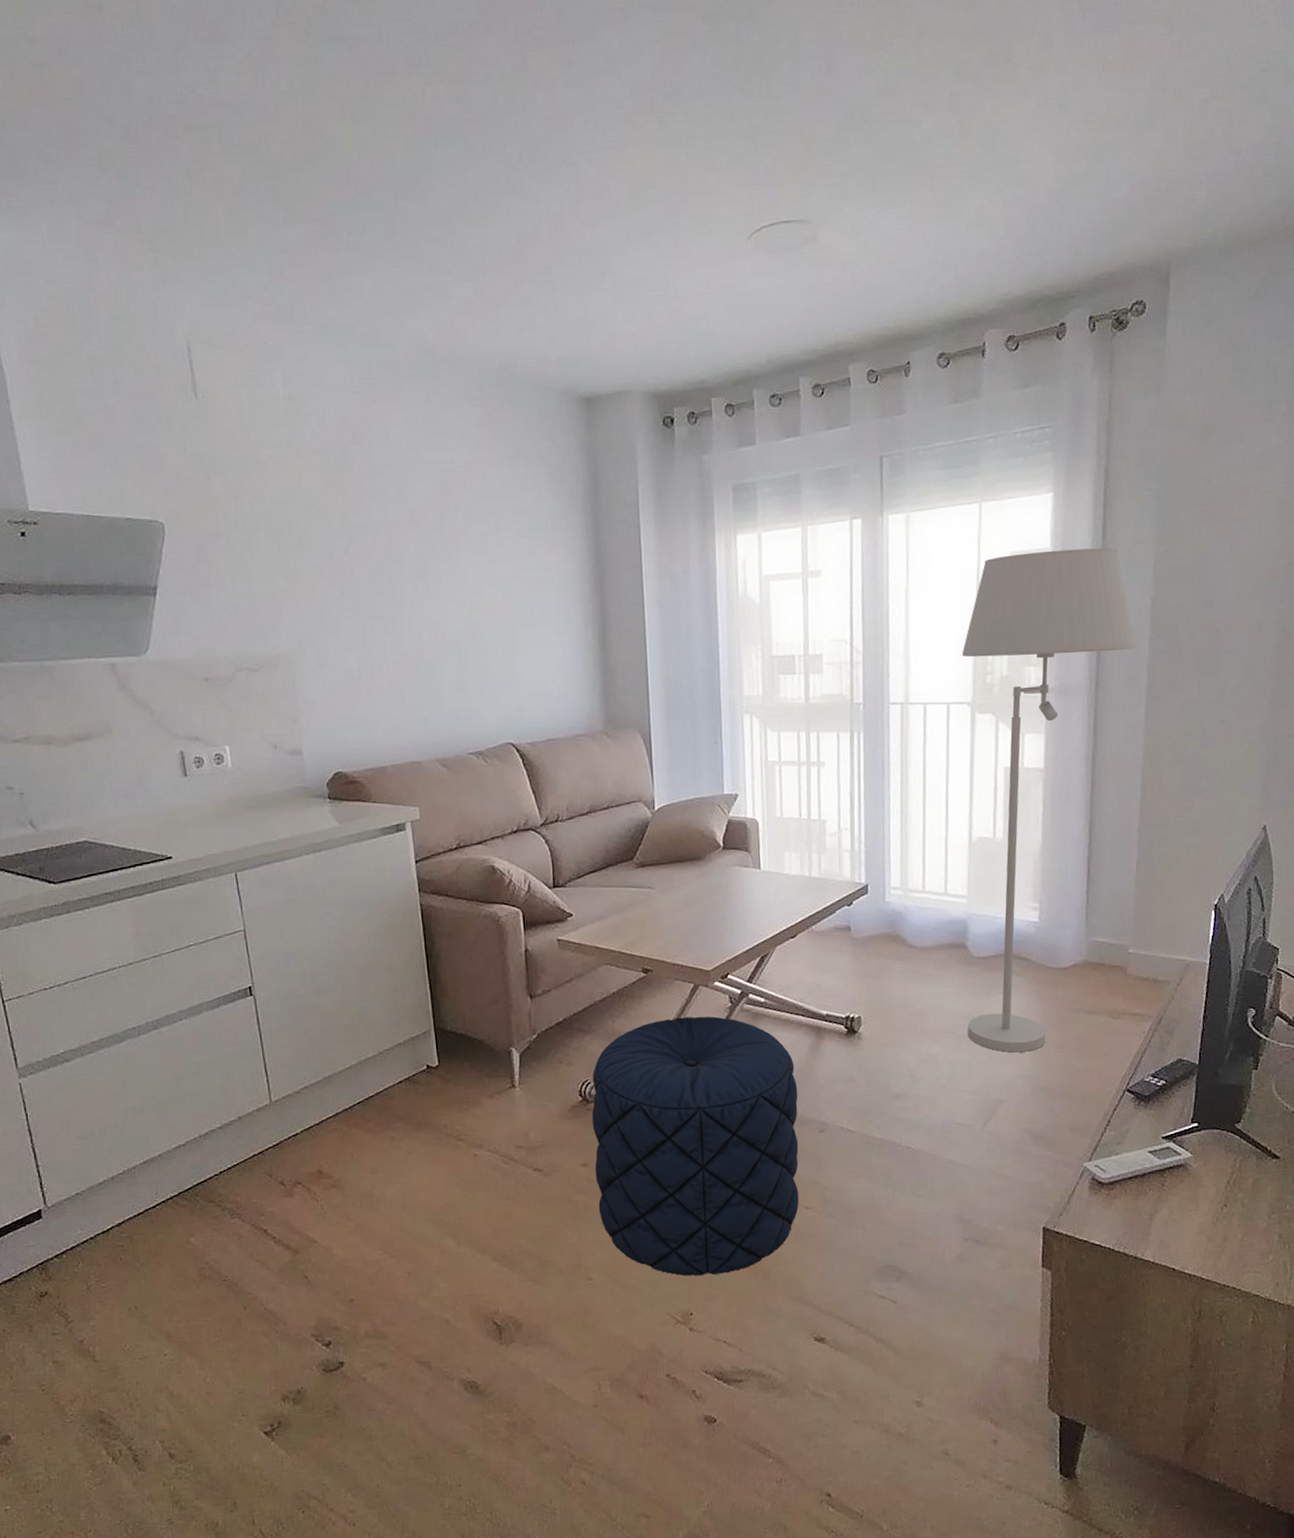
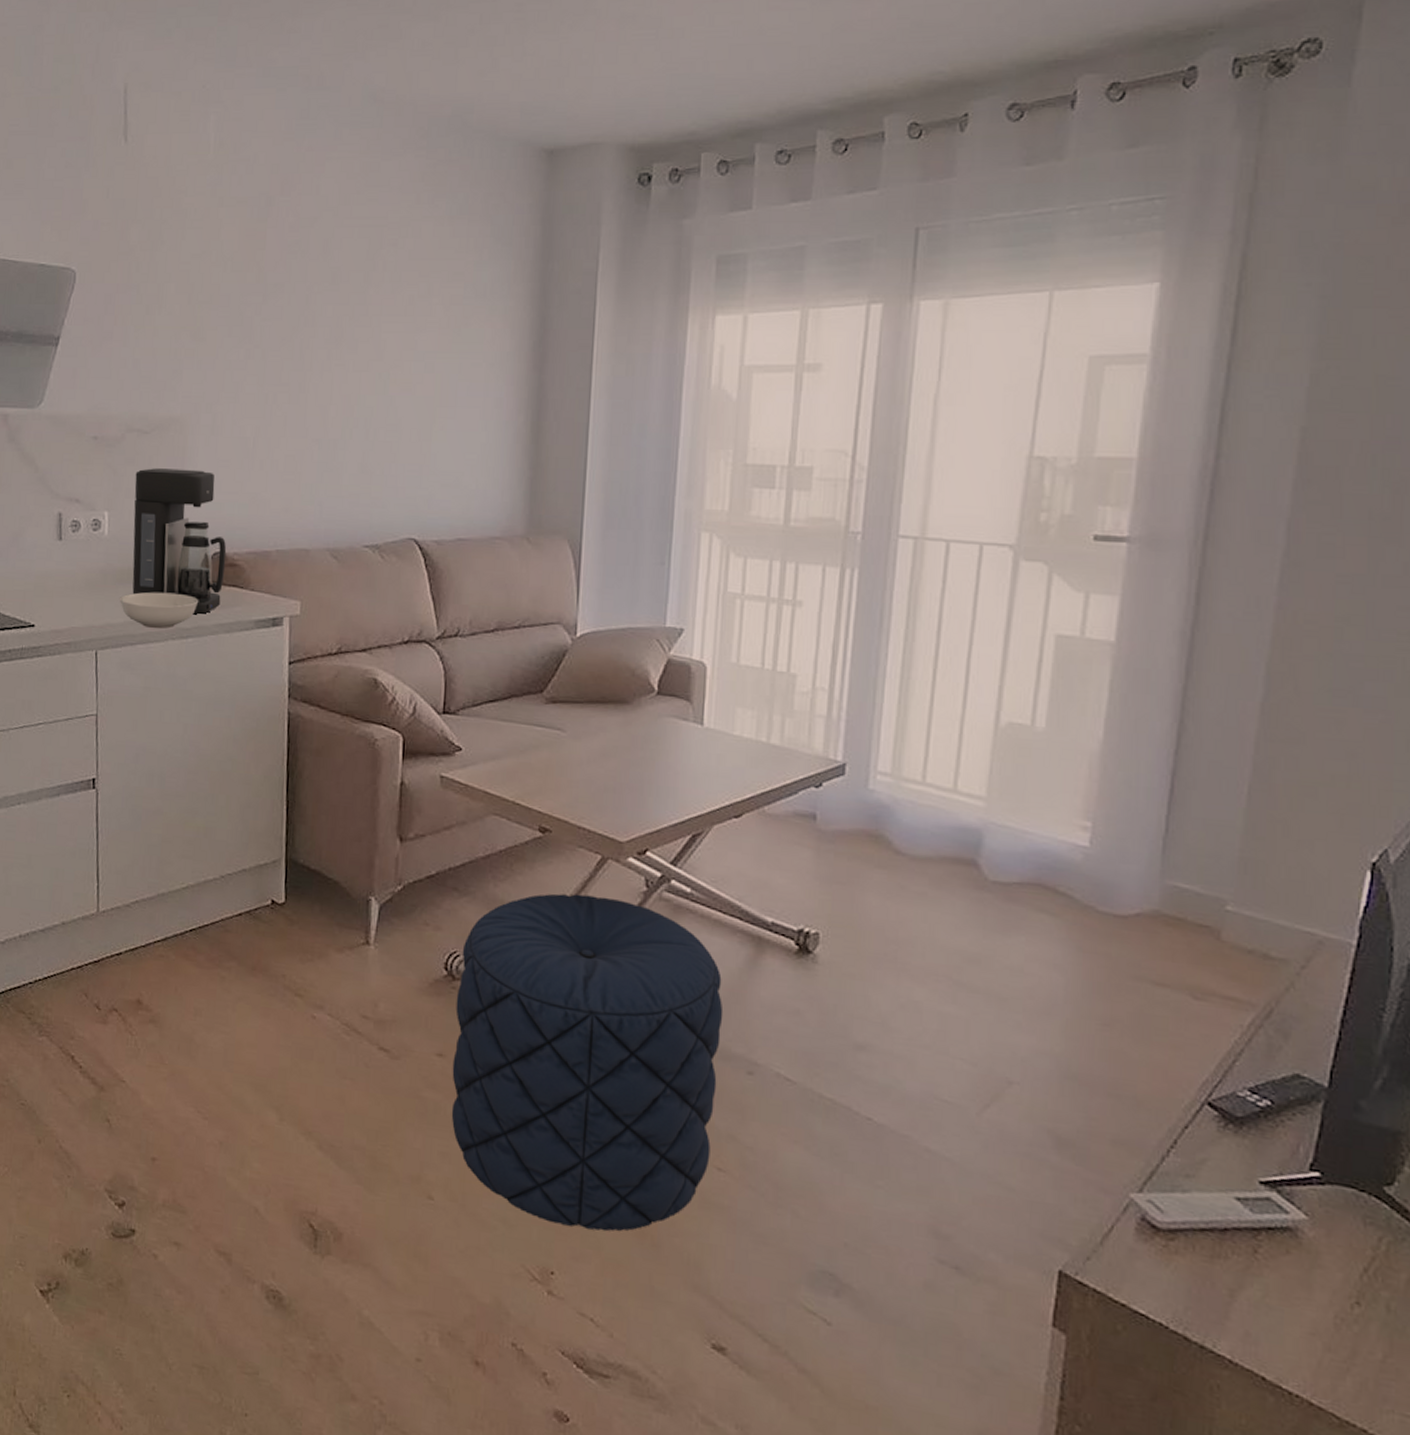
coffee maker: none [250,700,347,830] -> present [132,468,227,615]
bowl: none [250,812,327,847] -> present [119,592,199,630]
floor lamp: present [962,548,1136,1053] -> none [968,357,1271,1022]

